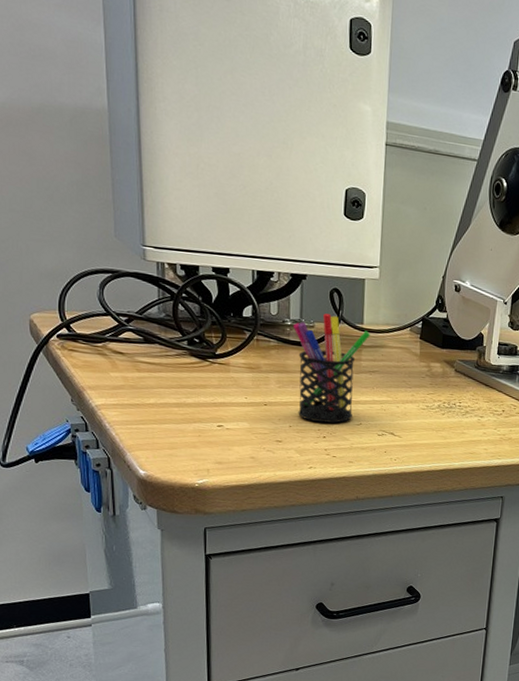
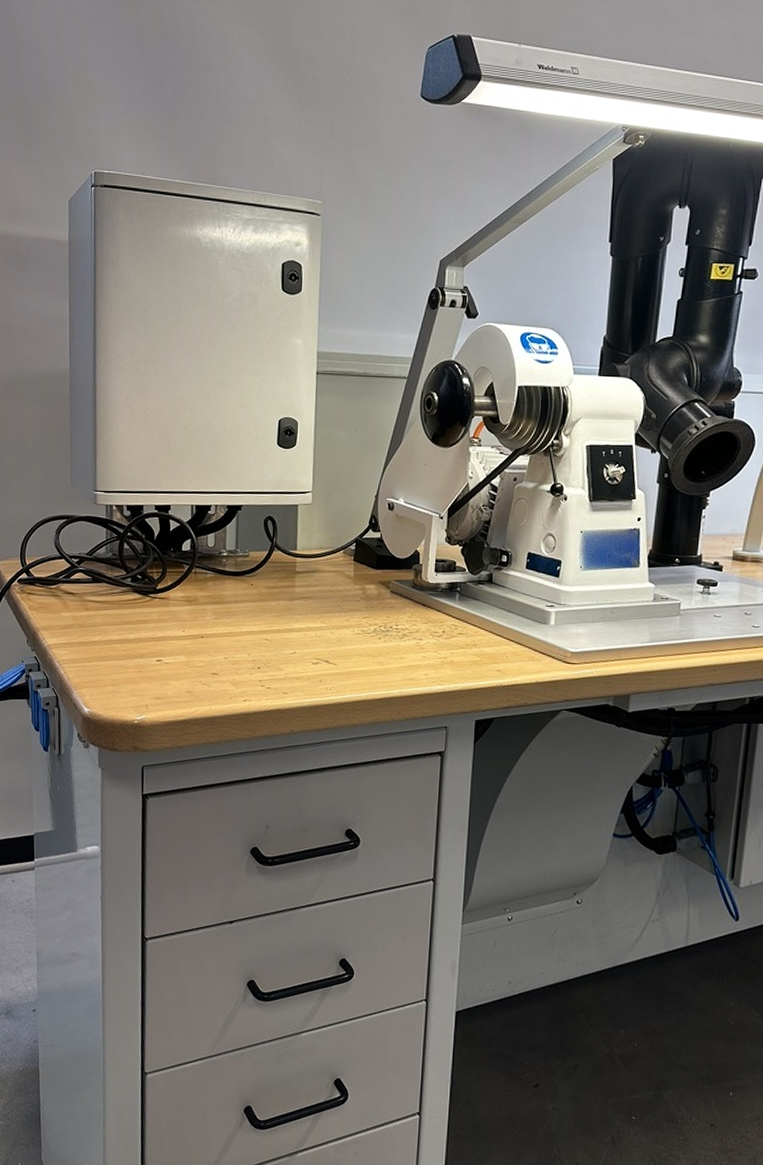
pen holder: present [292,313,371,423] -> none [228,542,304,654]

